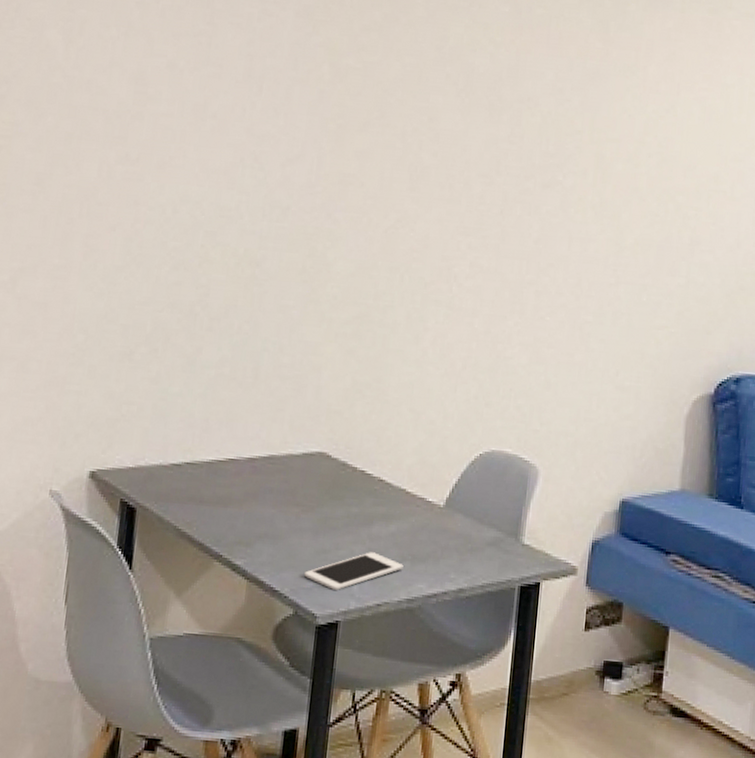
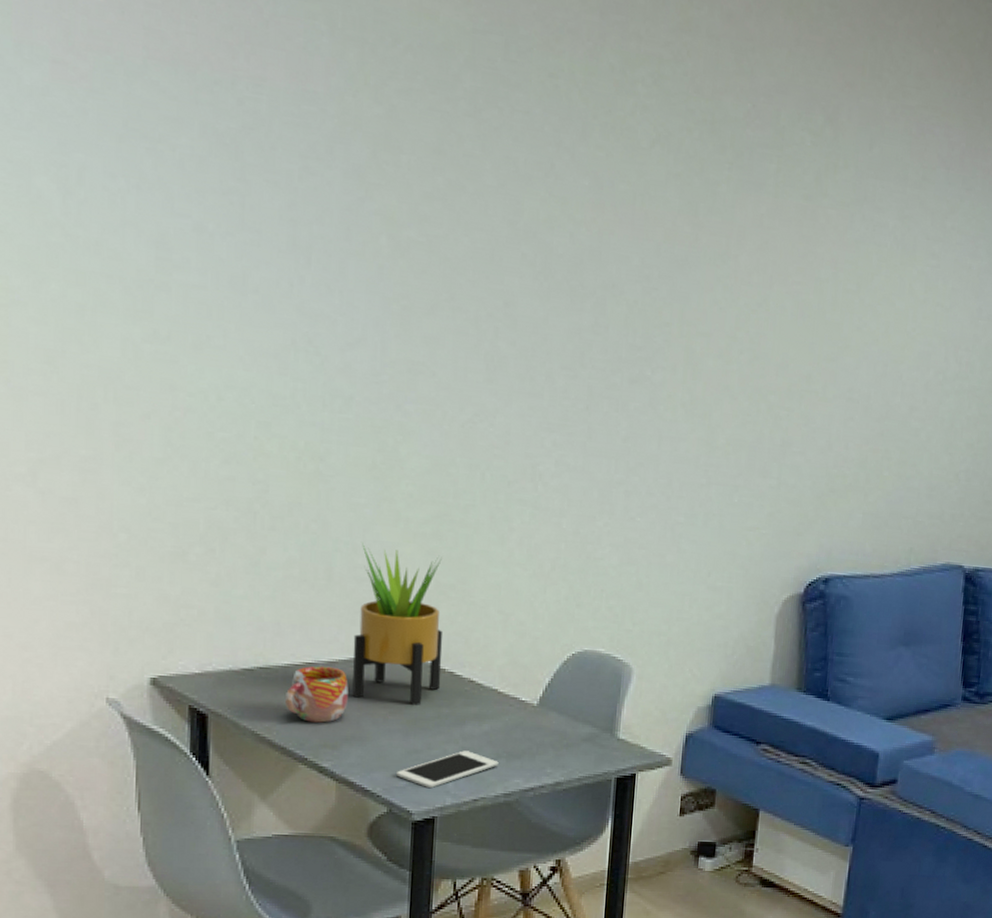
mug: none [206,462,266,520] -> present [284,665,349,723]
potted plant: none [268,343,360,504] -> present [352,543,443,705]

